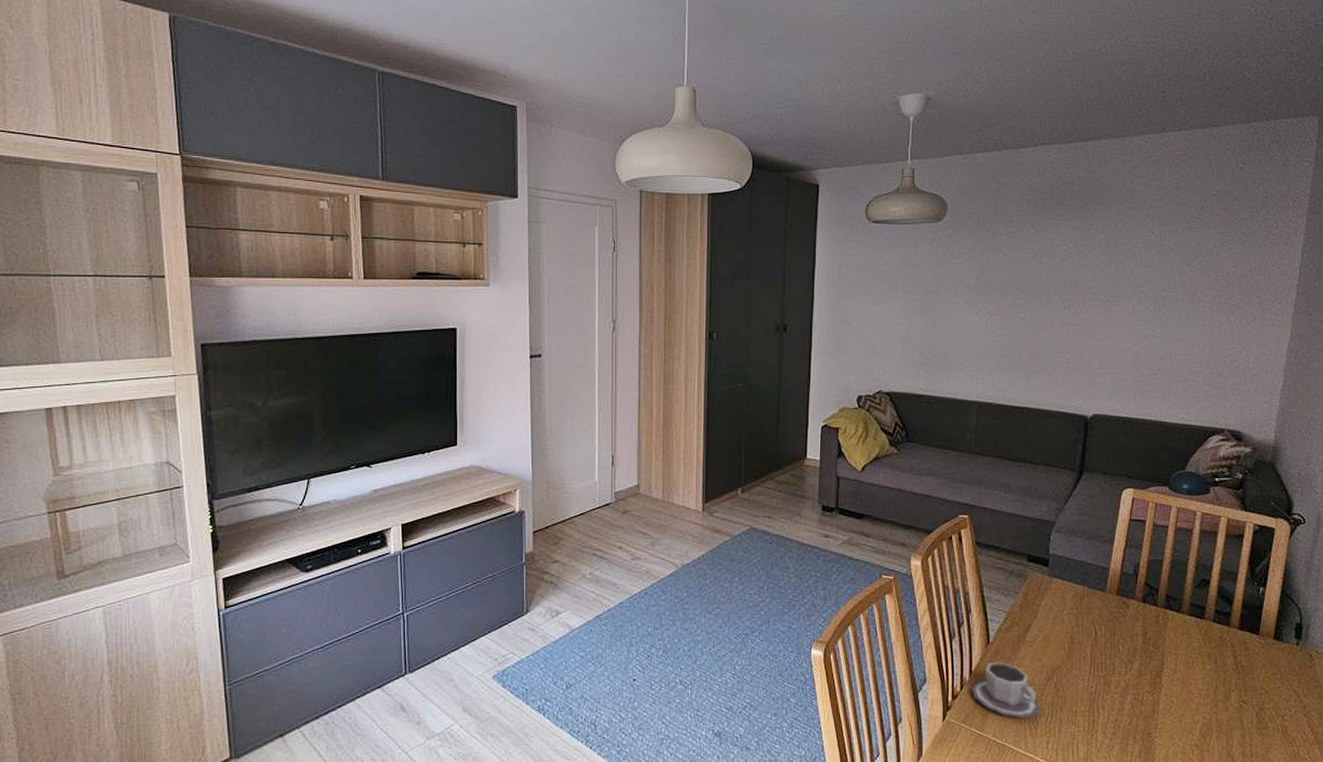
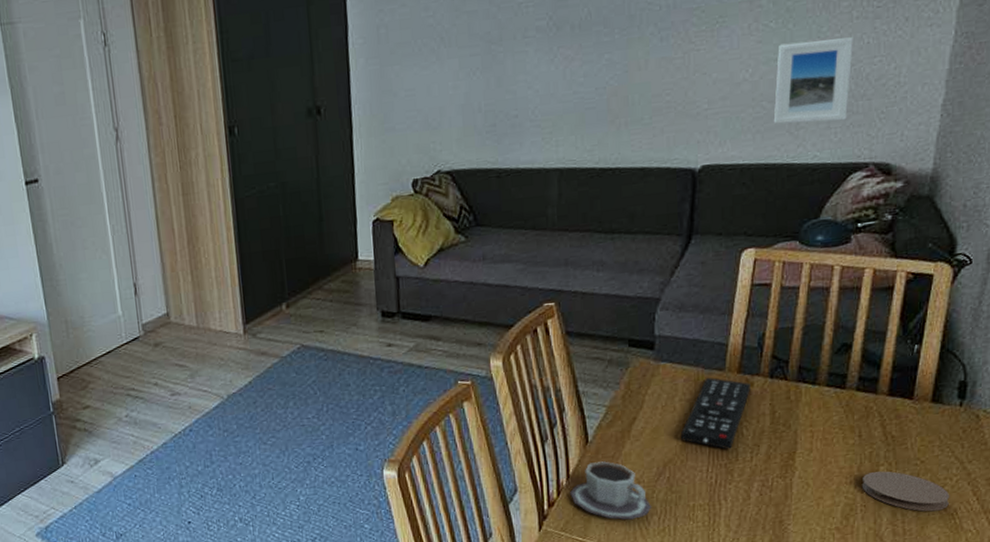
remote control: none [1068,596,1127,664] -> present [681,377,750,450]
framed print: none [1150,324,1213,392] -> present [773,37,853,124]
coaster: none [1216,697,1289,738] -> present [861,471,950,512]

